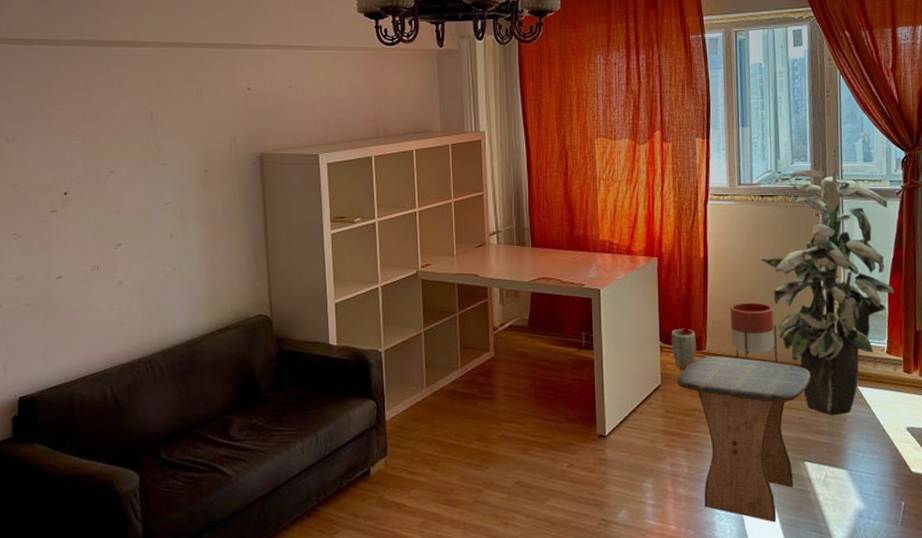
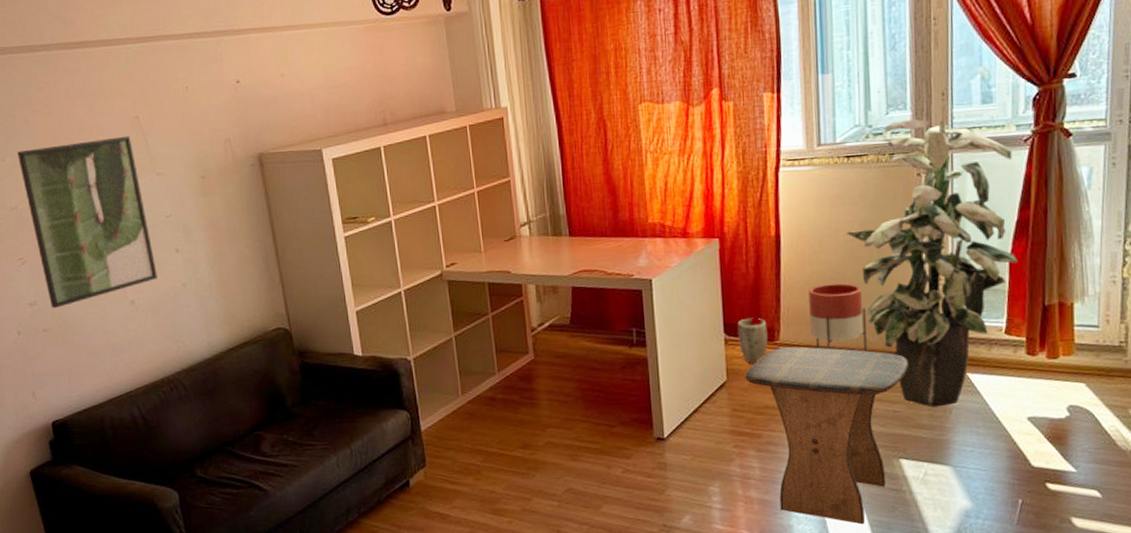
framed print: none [28,127,149,284] -> present [16,135,158,309]

